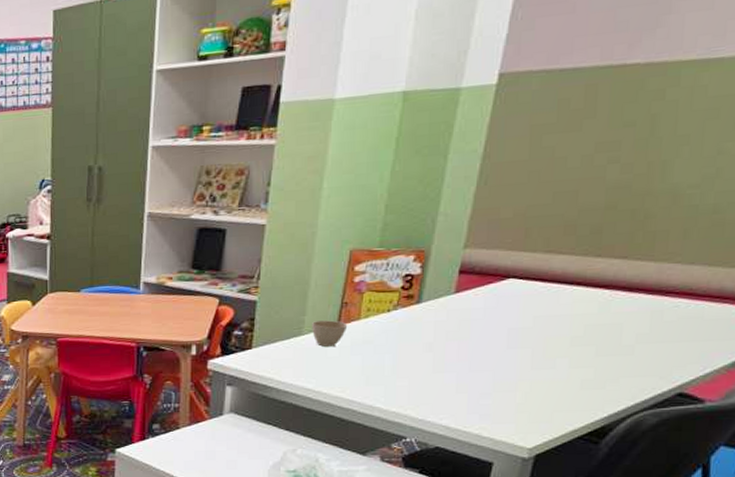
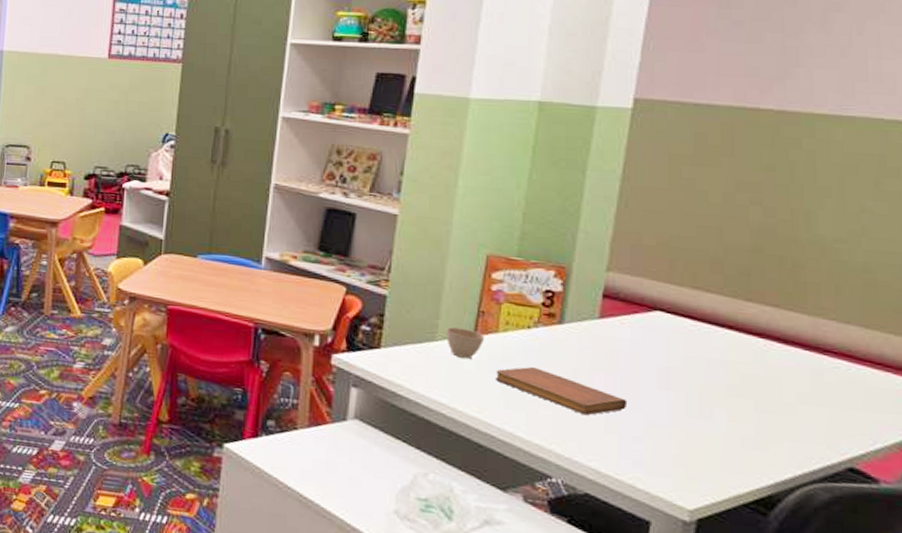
notebook: none [357,345,478,381] -> present [496,366,628,416]

